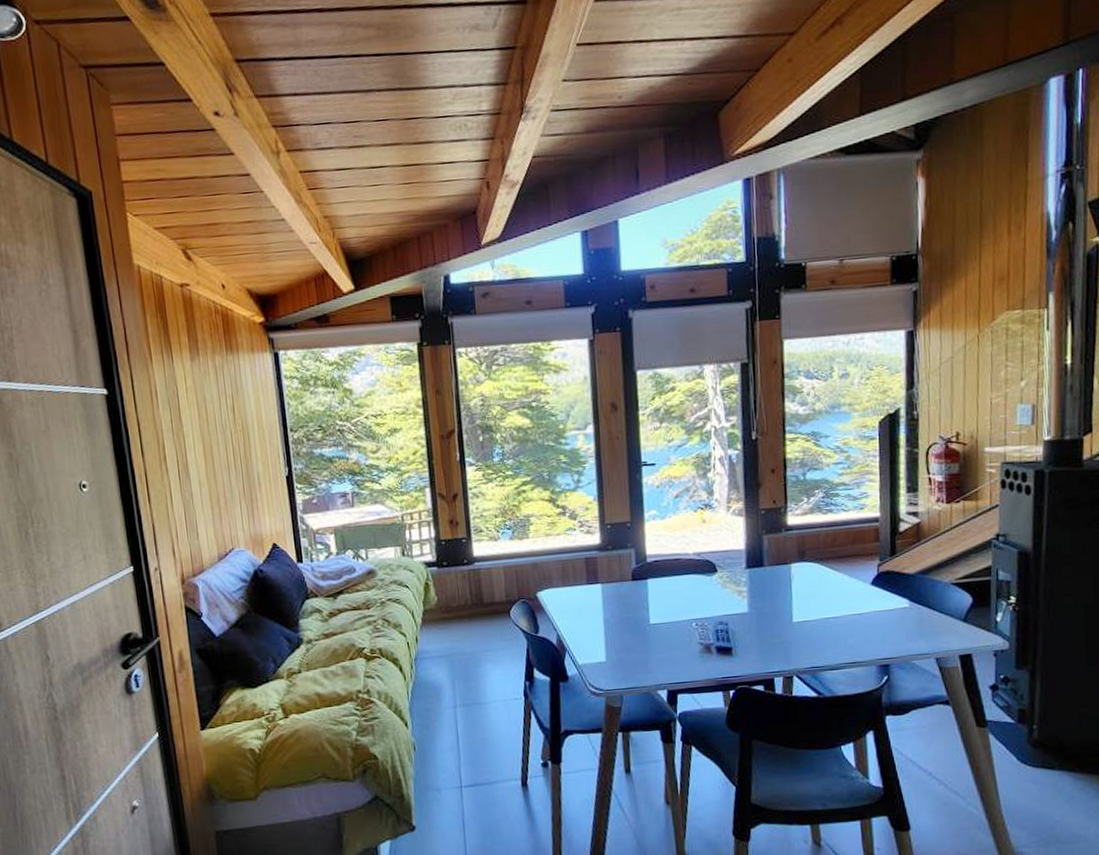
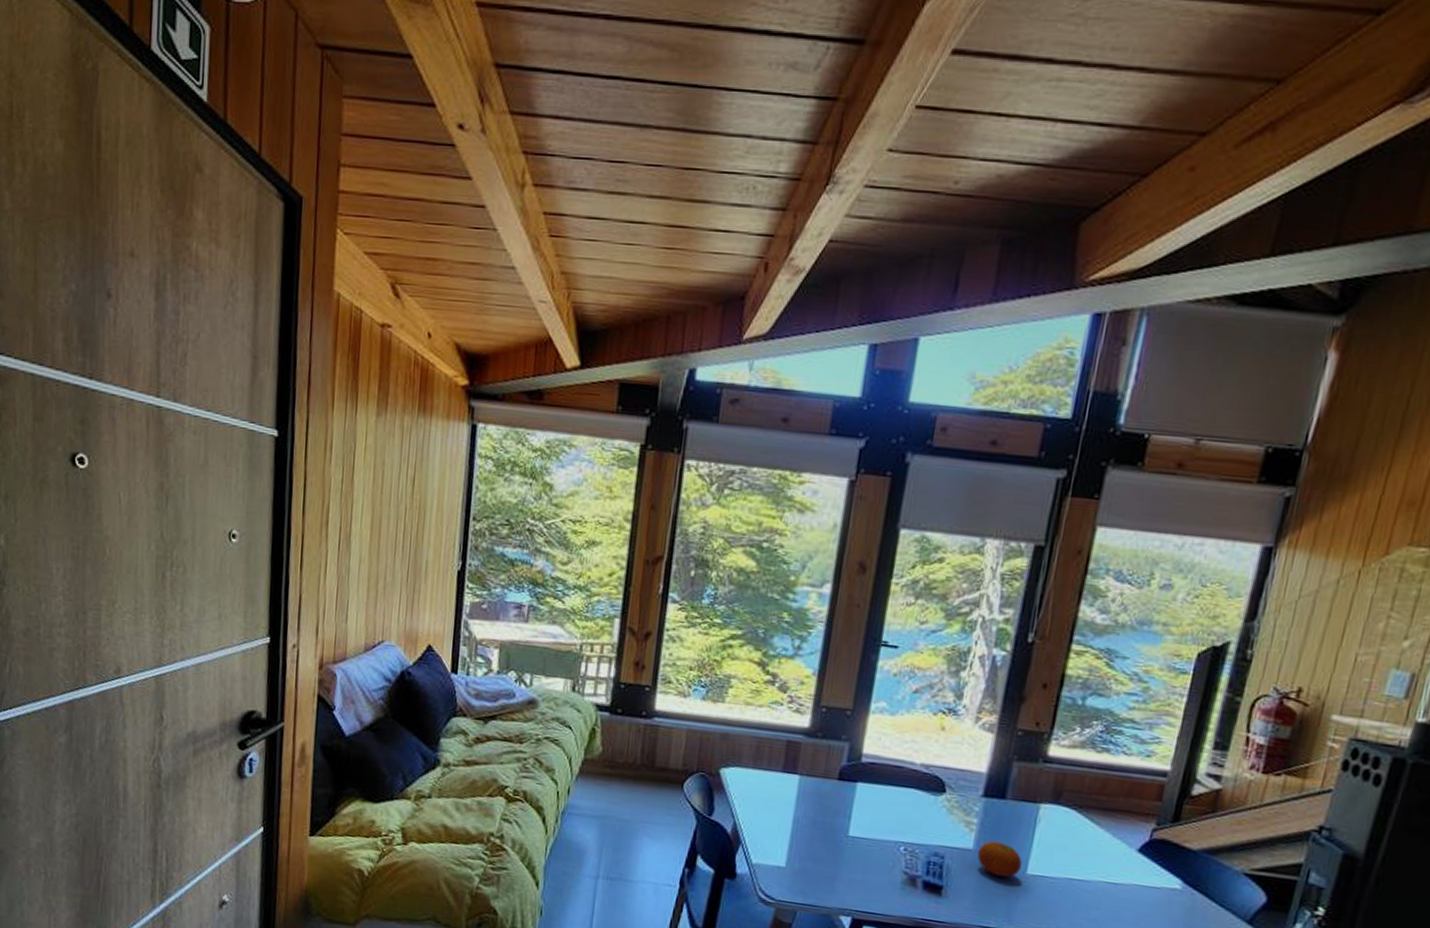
fruit: none [752,601,789,629] -> present [977,840,1023,877]

